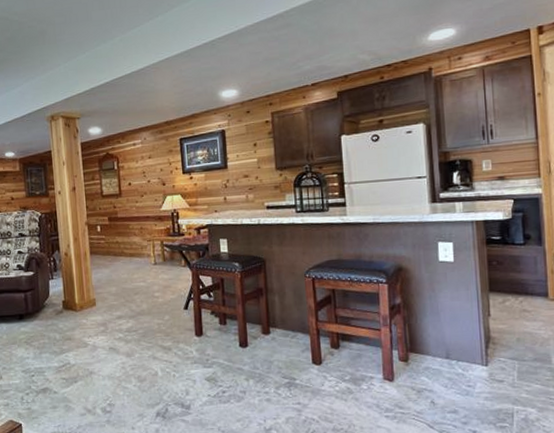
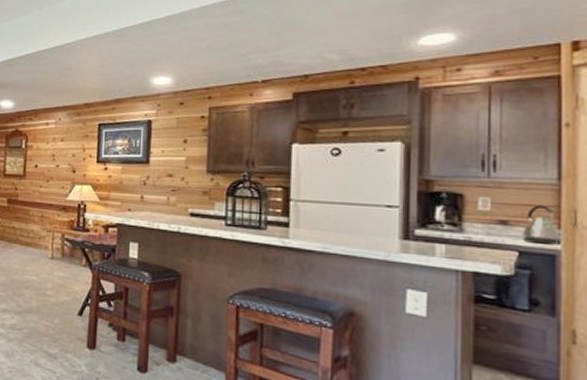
kettle: none [514,160,542,192] -> present [521,205,562,245]

